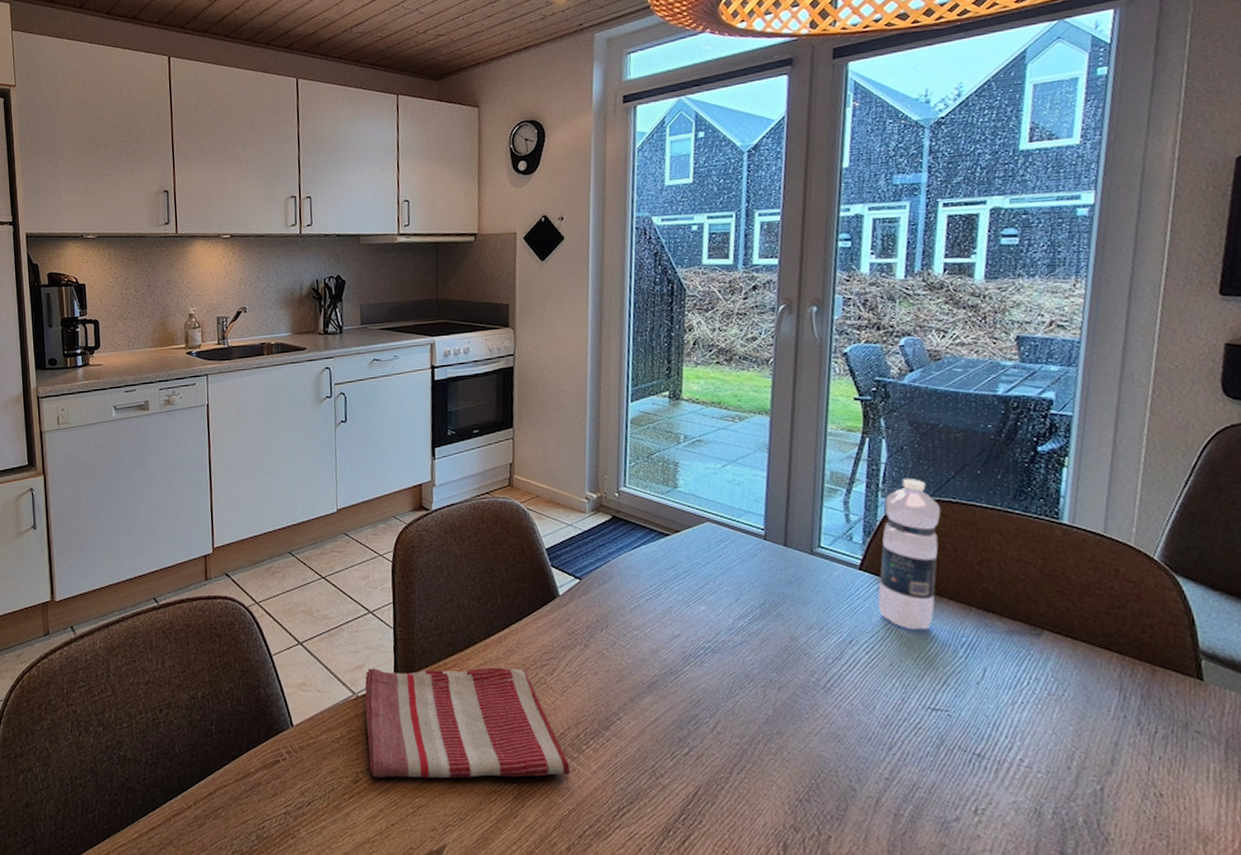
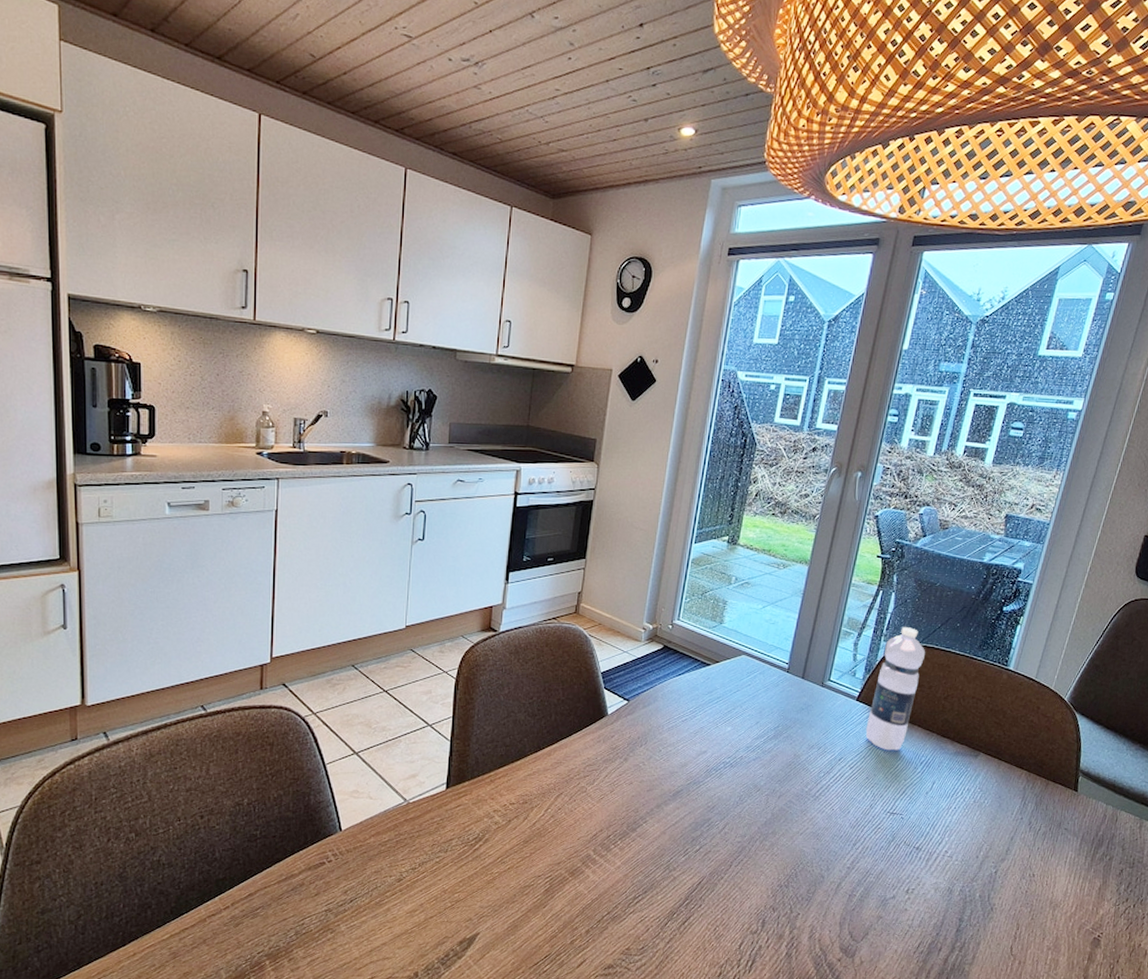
dish towel: present [364,667,571,778] -> none [415,777,598,877]

